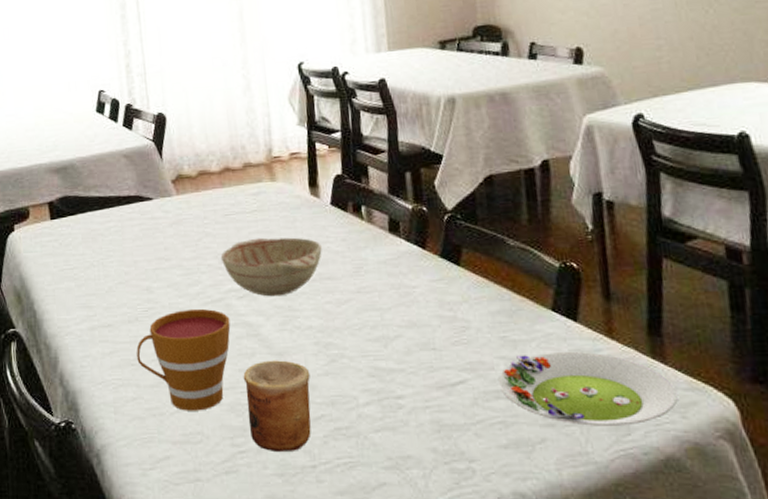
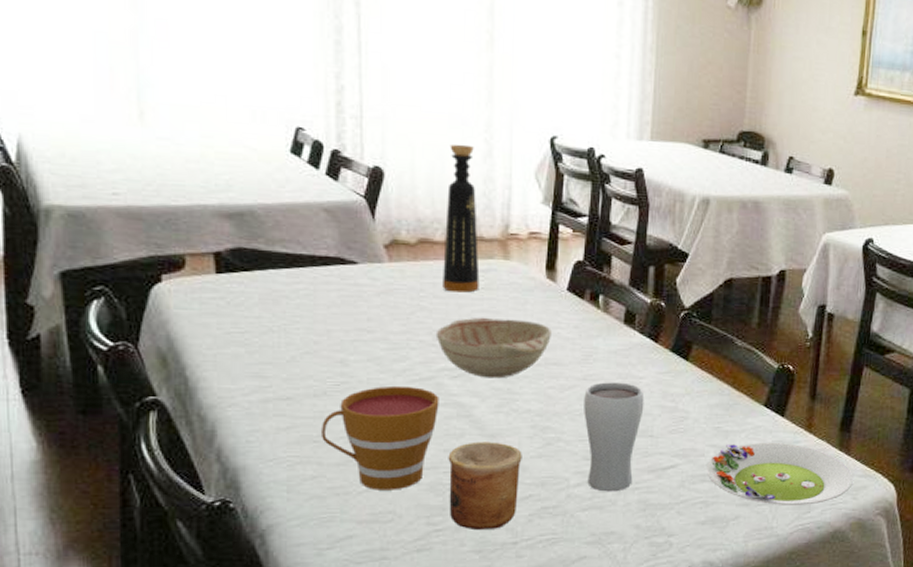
bottle: none [215,82,253,217] -> present [443,144,480,293]
drinking glass: none [360,293,422,411] -> present [584,382,645,492]

